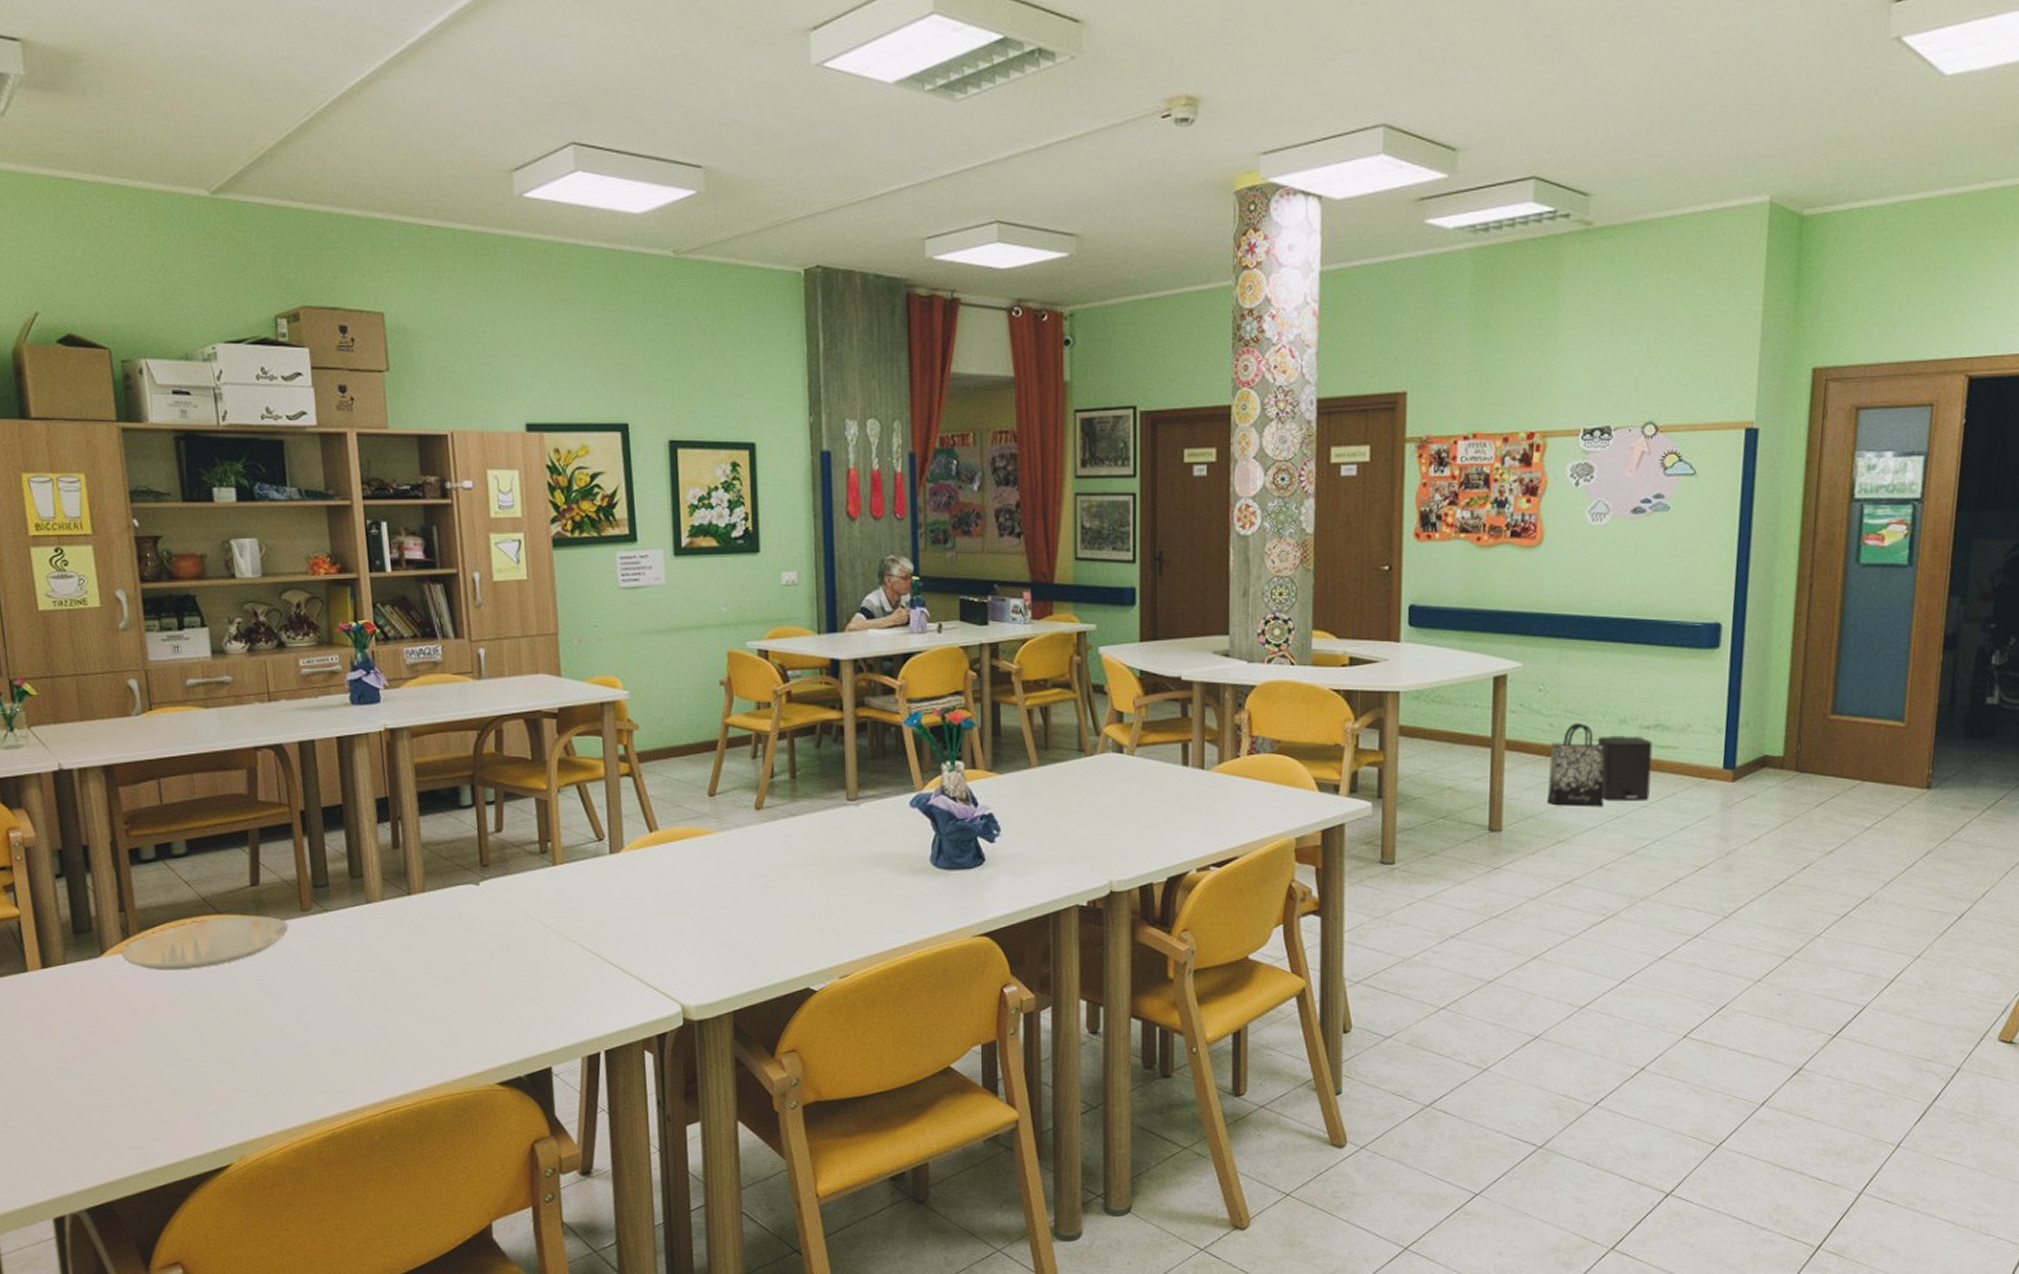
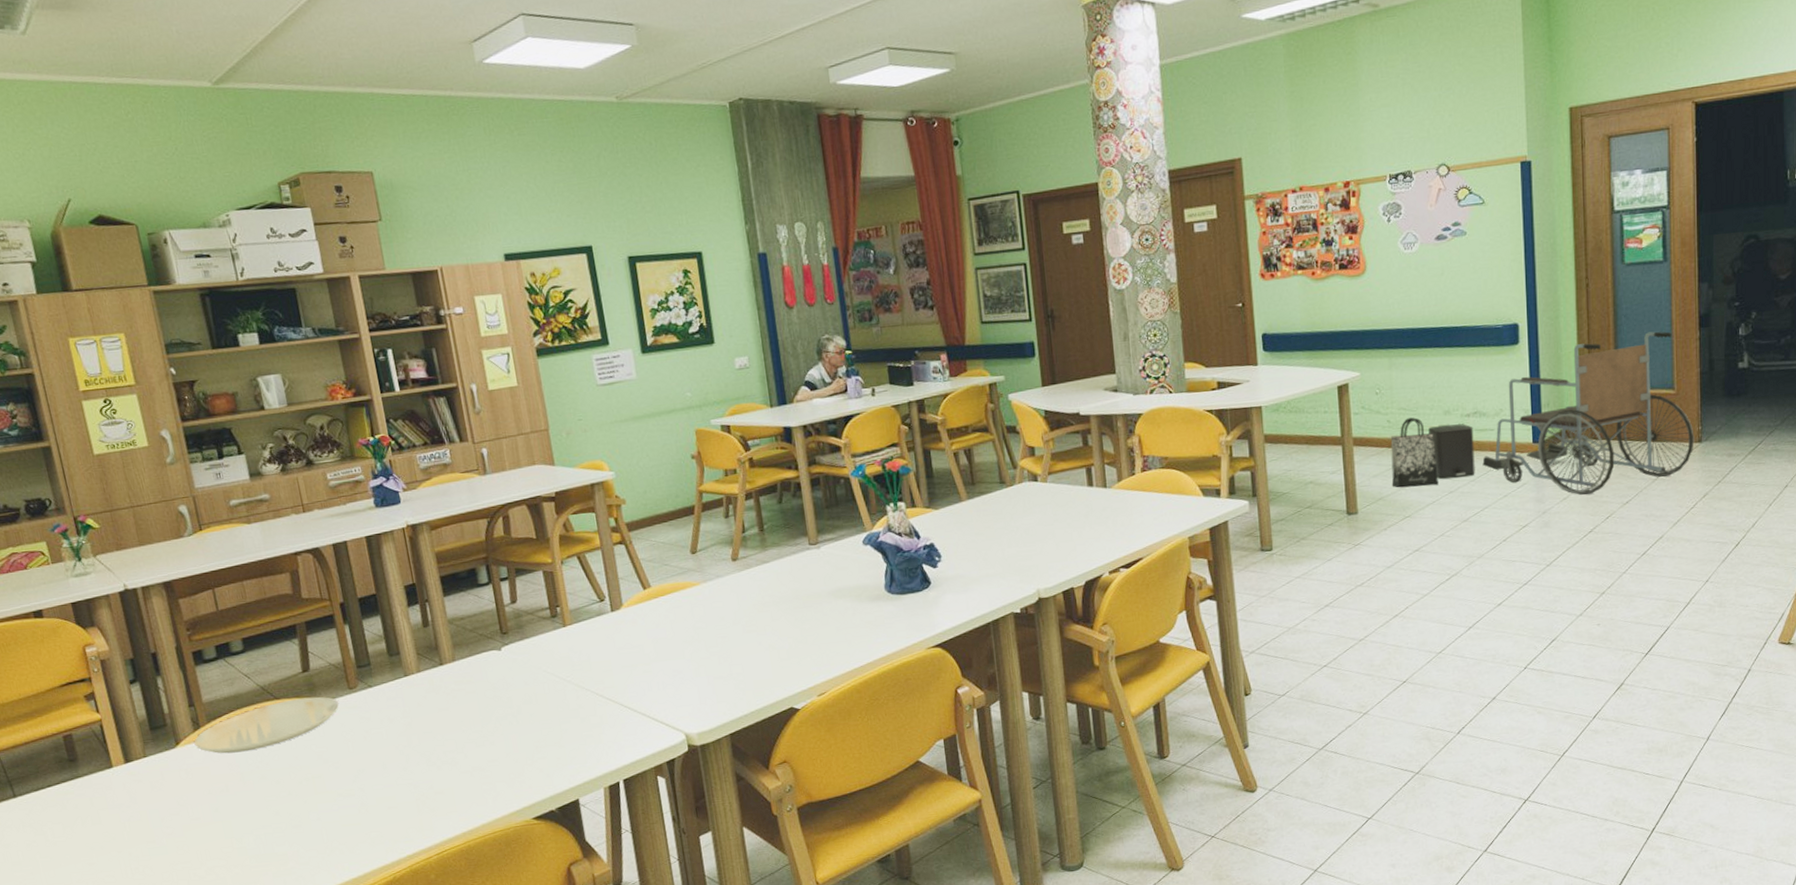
wheelchair: none [1659,649,1923,837] -> present [1482,331,1695,495]

